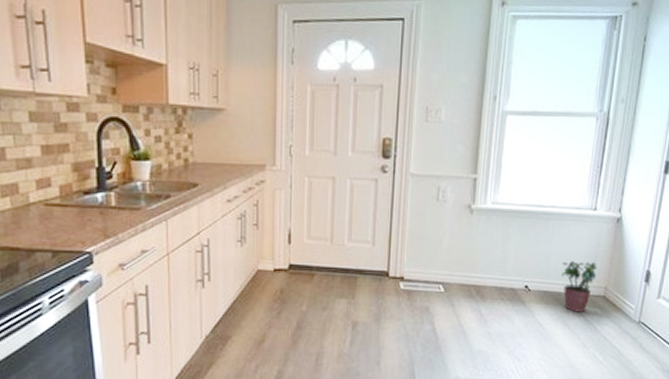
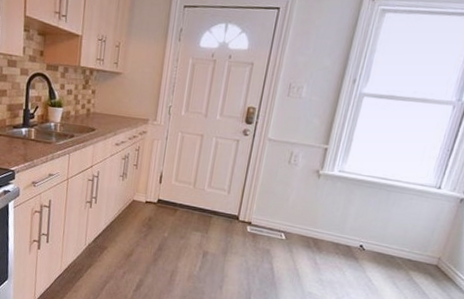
potted plant: present [561,261,598,312] -> none [396,229,434,276]

